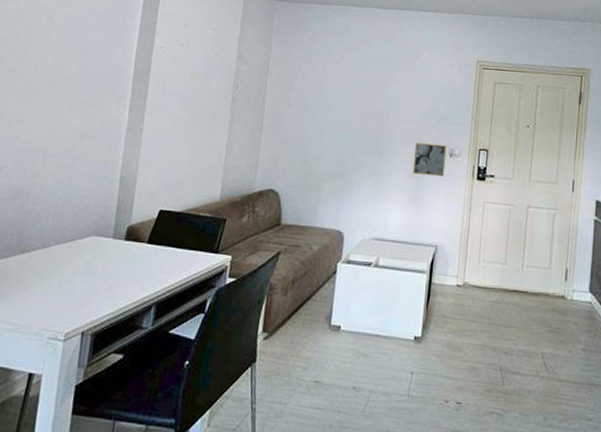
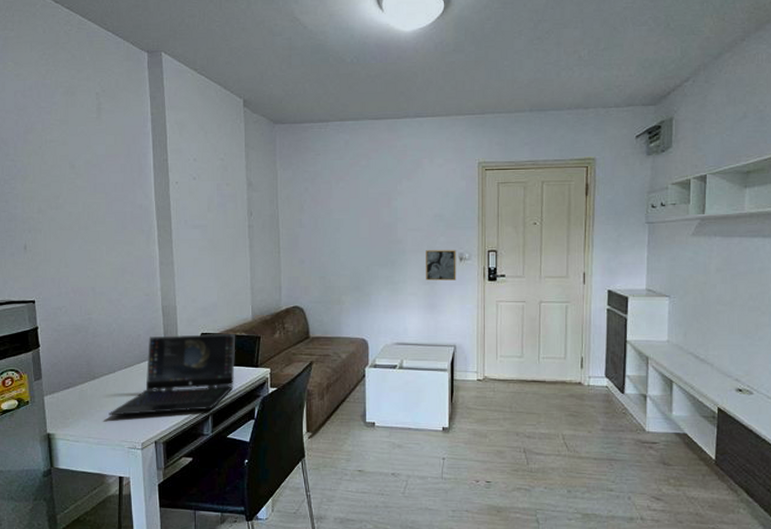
laptop: none [32,209,199,299] -> present [108,333,236,416]

